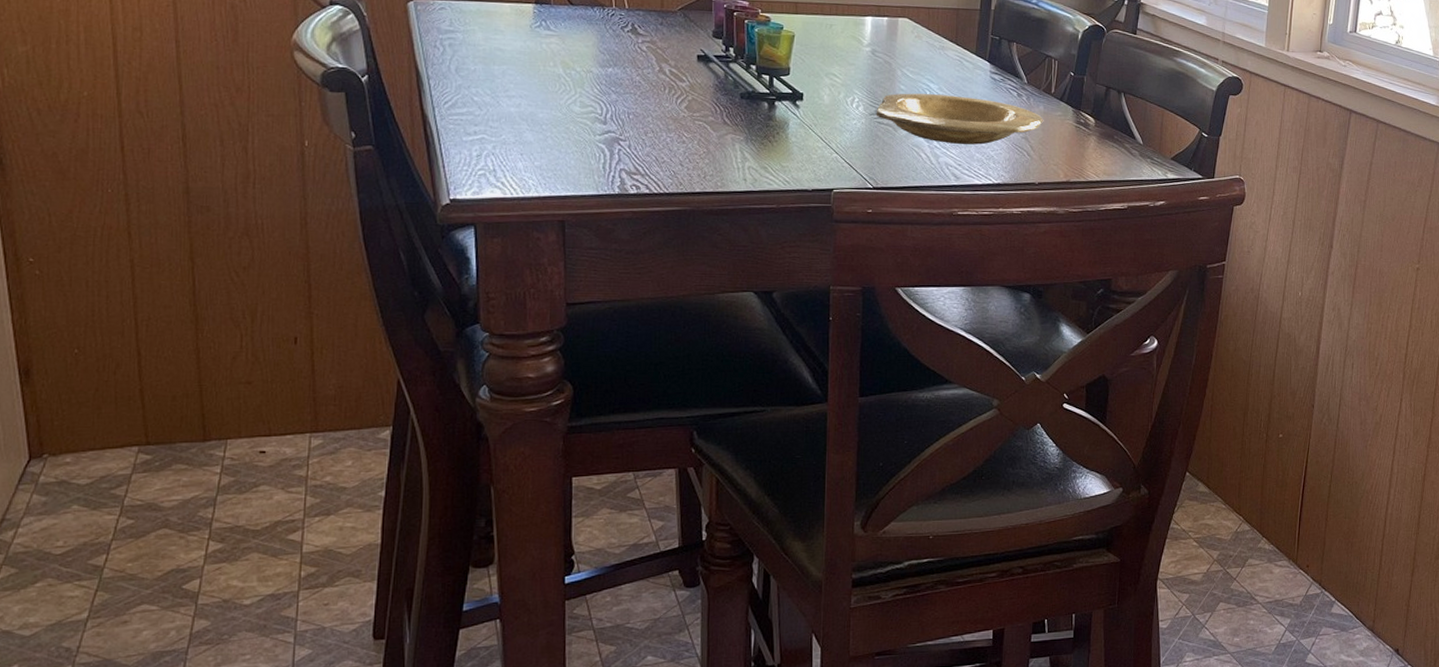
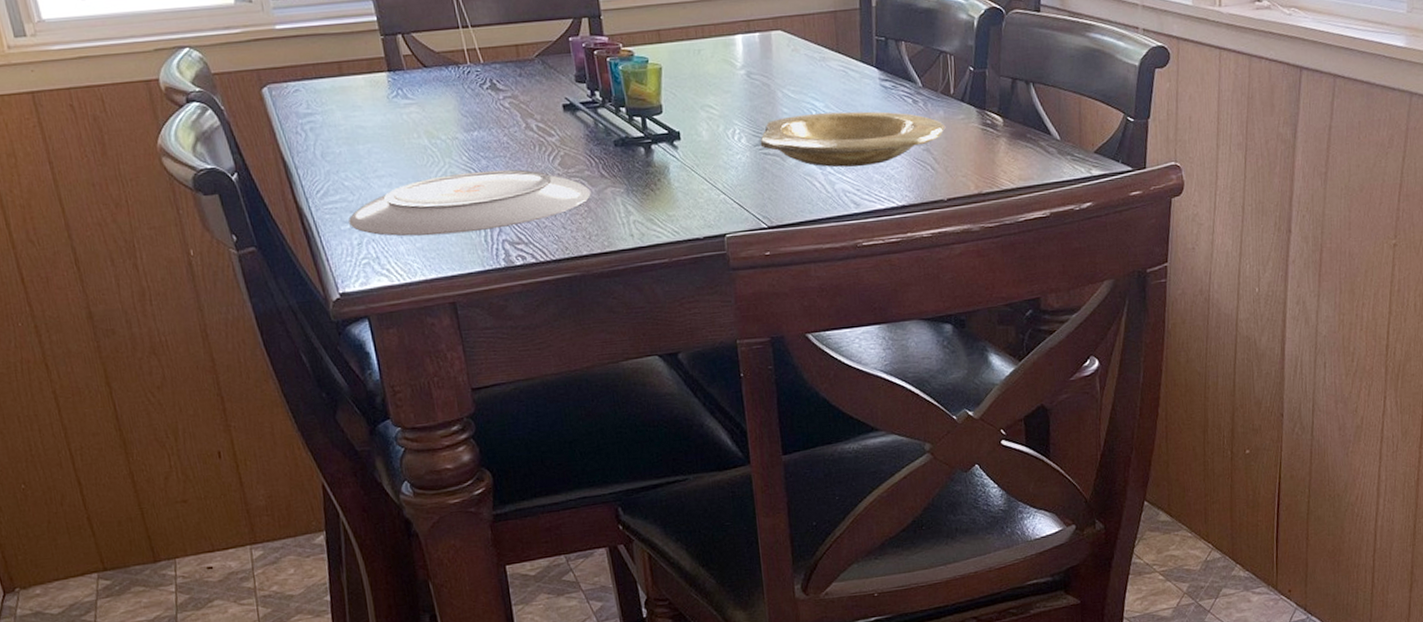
plate: none [472,103,712,158] -> present [349,169,591,236]

